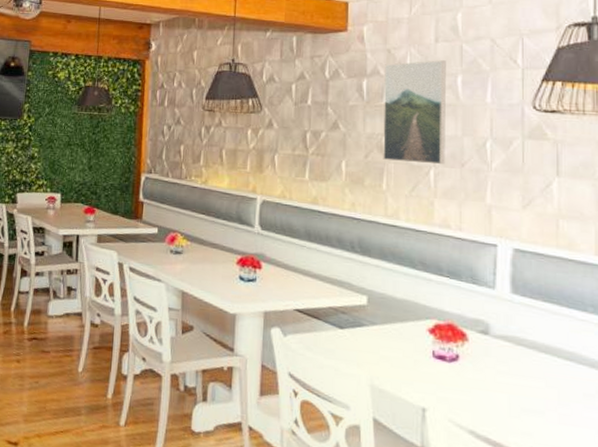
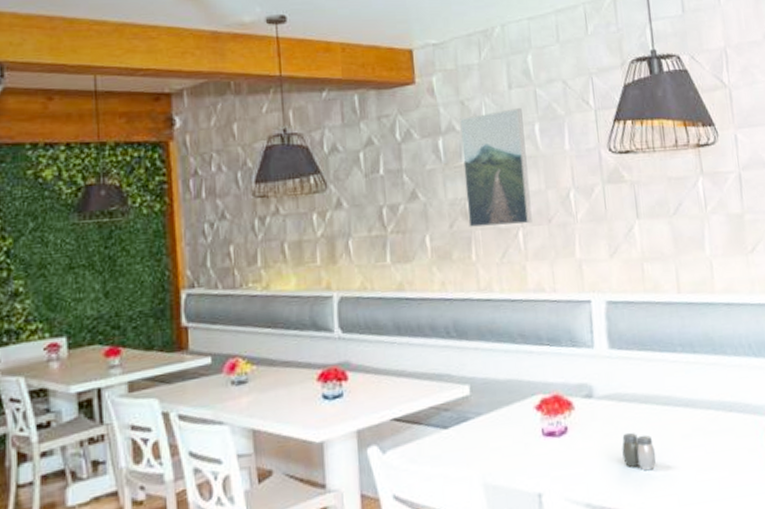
salt and pepper shaker: none [514,376,551,418] -> present [622,432,657,471]

